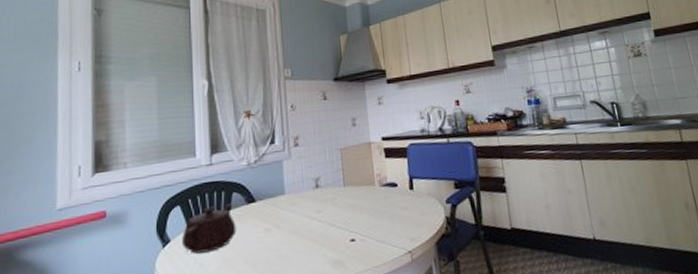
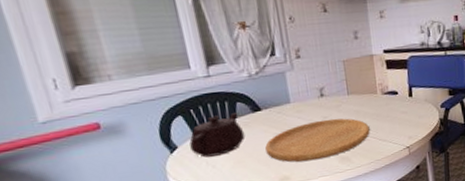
cutting board: none [255,213,367,265] -> present [265,118,370,162]

